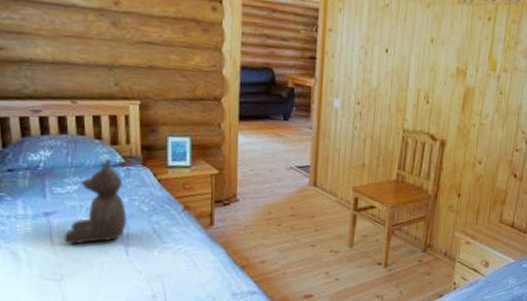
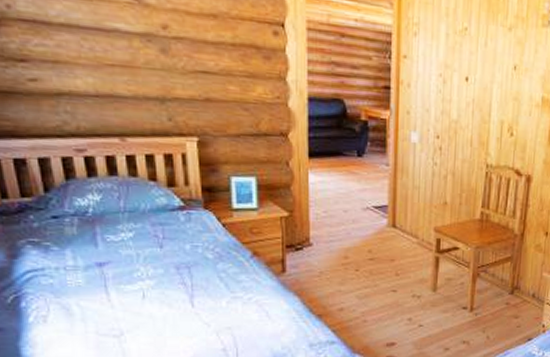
teddy bear: present [63,158,127,245] -> none [120,201,191,297]

